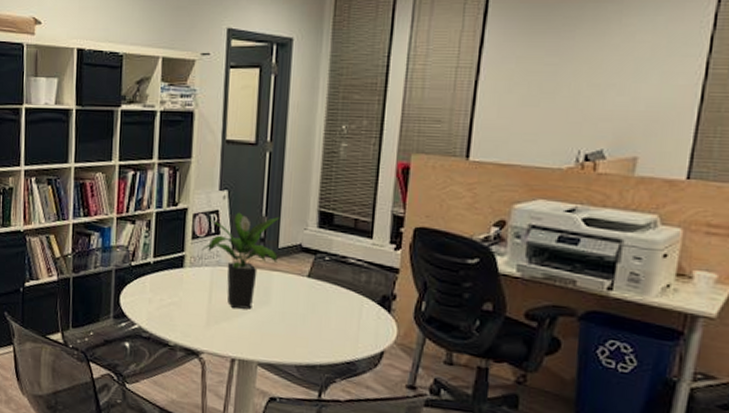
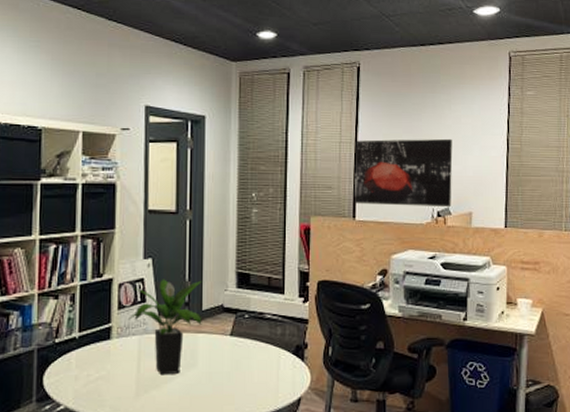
wall art: none [469,61,618,149] -> present [354,138,453,207]

